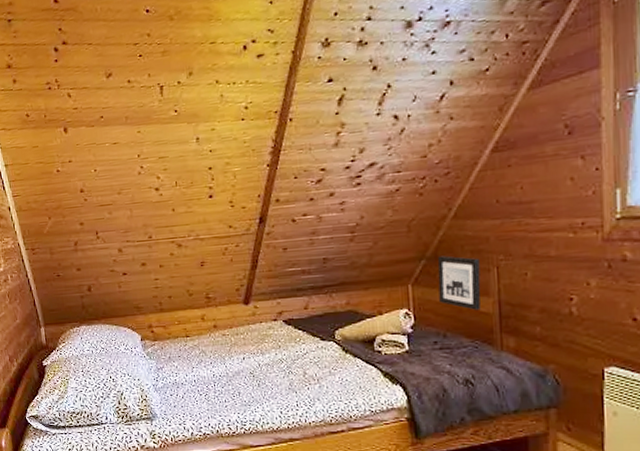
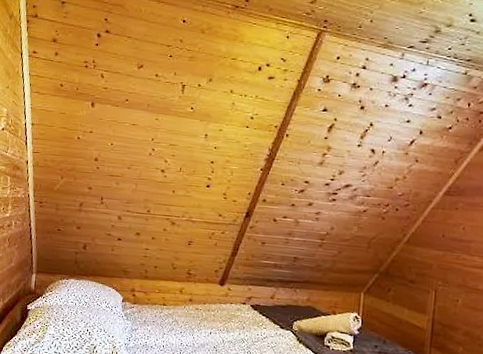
wall art: present [437,255,481,310] -> none [384,273,422,325]

